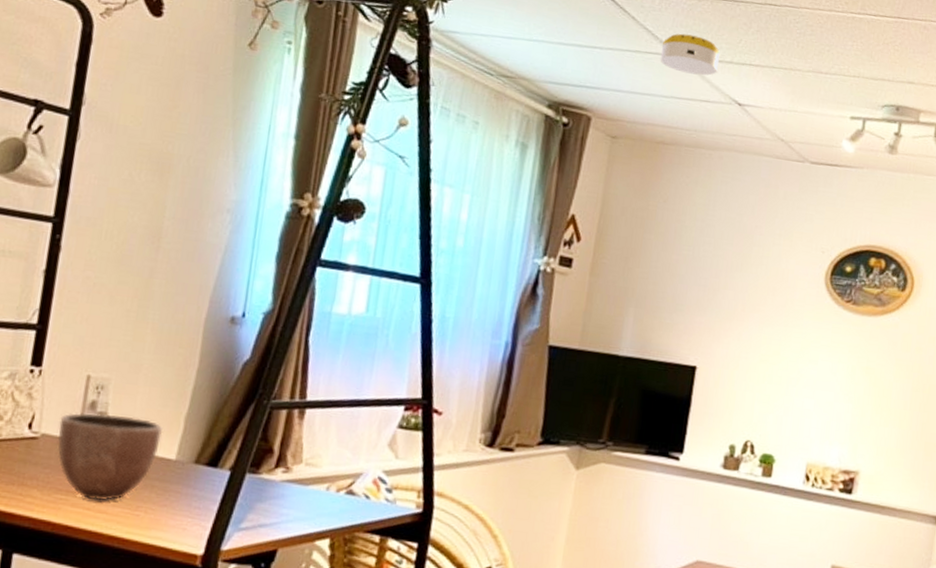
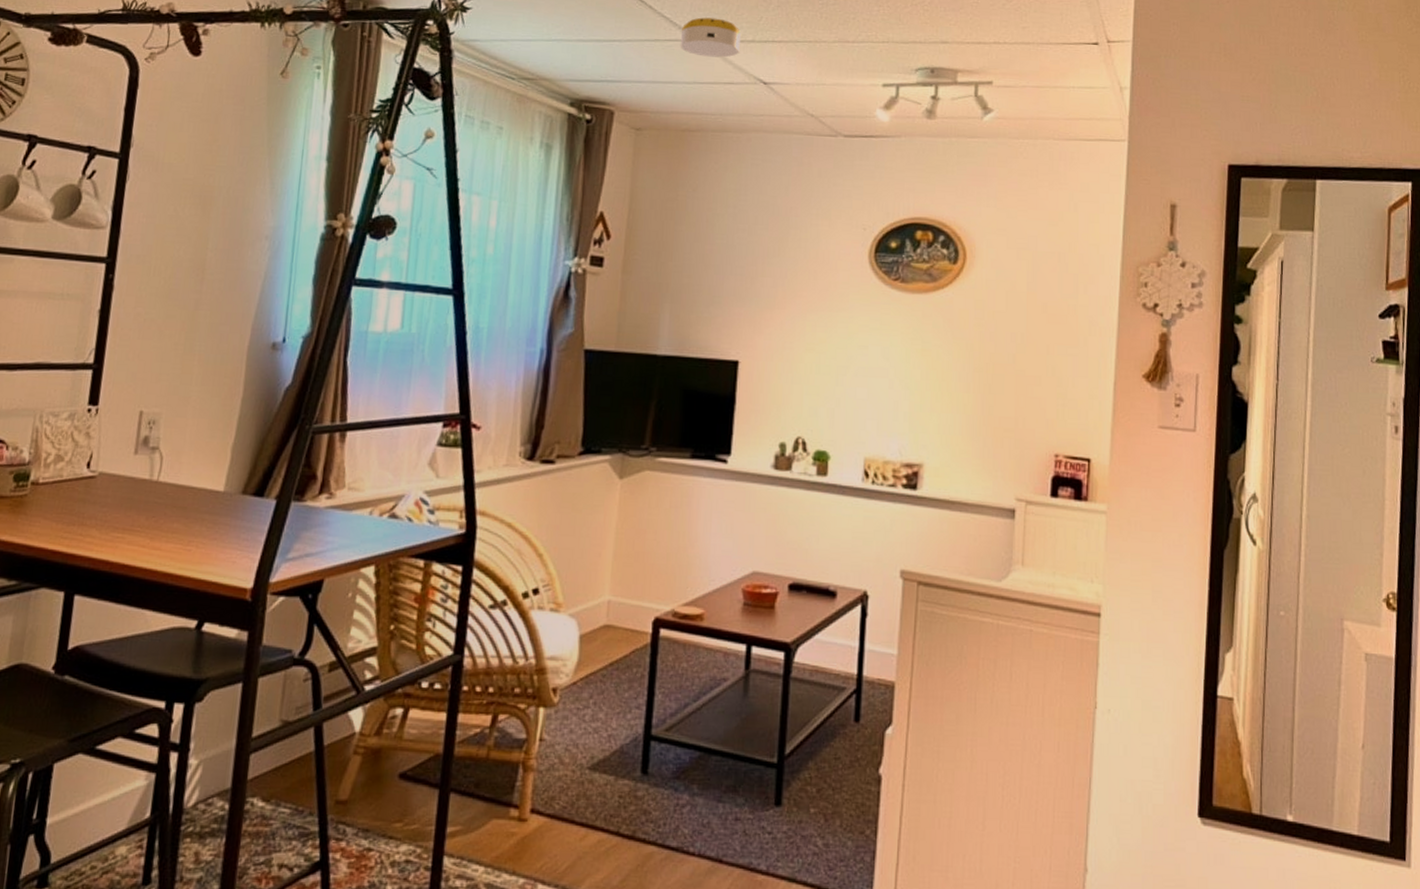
decorative bowl: present [57,412,163,501] -> none [113,448,211,538]

